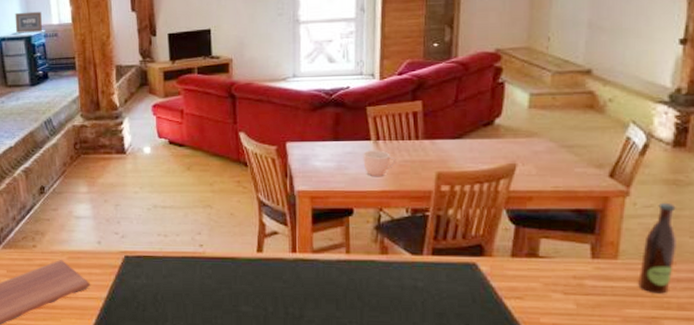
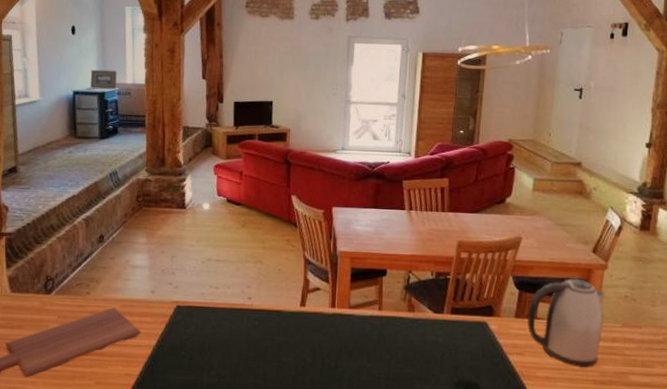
cup: present [363,150,396,177] -> none [397,218,425,243]
kettle: none [527,209,627,312] -> present [528,278,605,367]
bottle: present [637,202,676,294] -> none [612,275,641,353]

